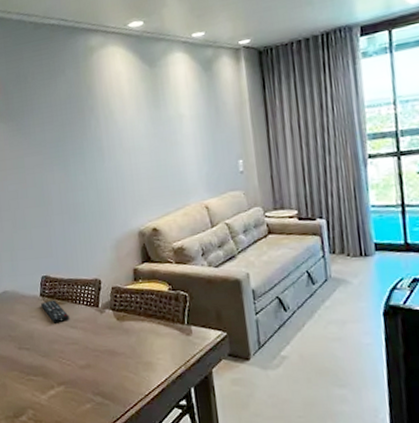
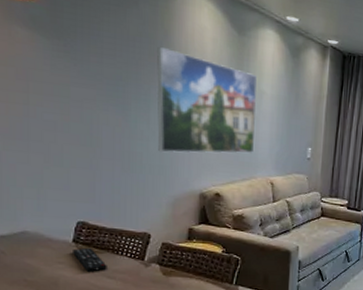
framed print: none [83,100,182,199] -> present [156,47,257,153]

